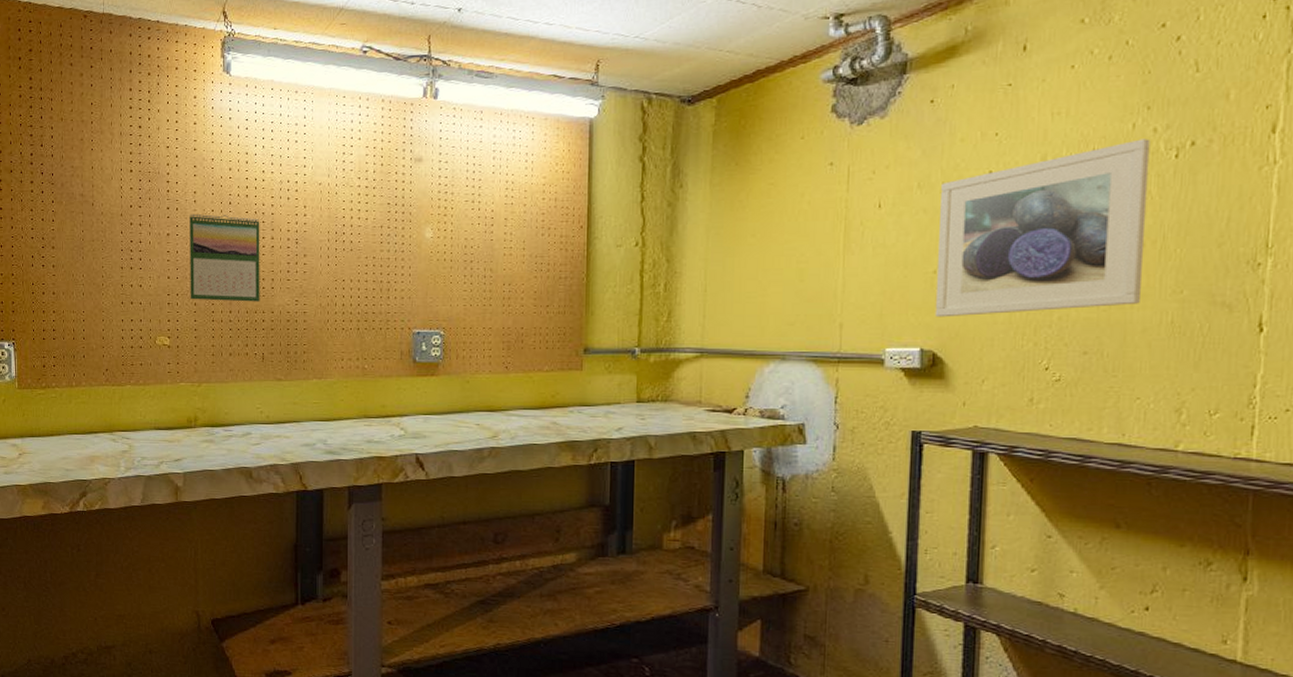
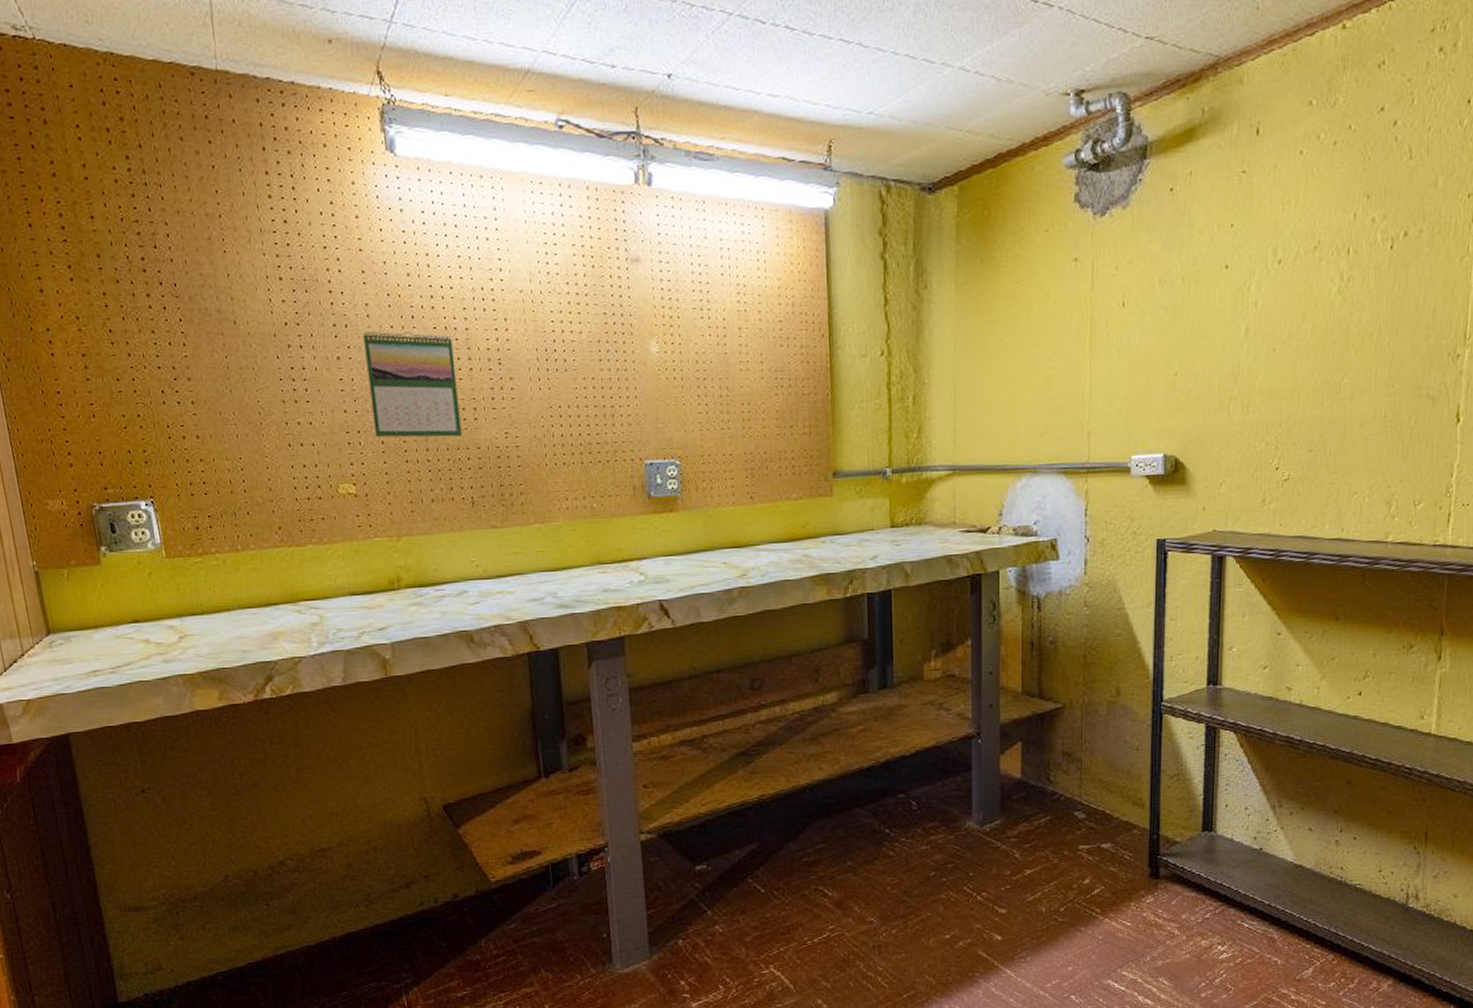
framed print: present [934,138,1151,318] -> none [1176,229,1369,421]

